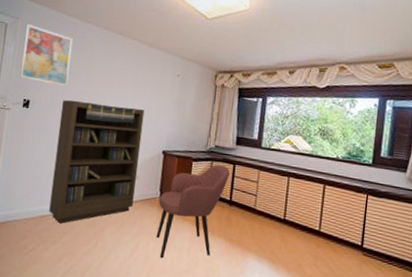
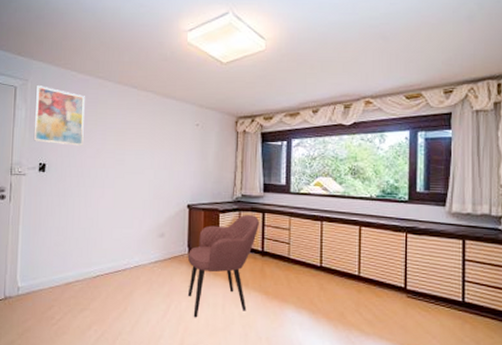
bookcase: present [49,100,145,224] -> none [74,159,165,289]

